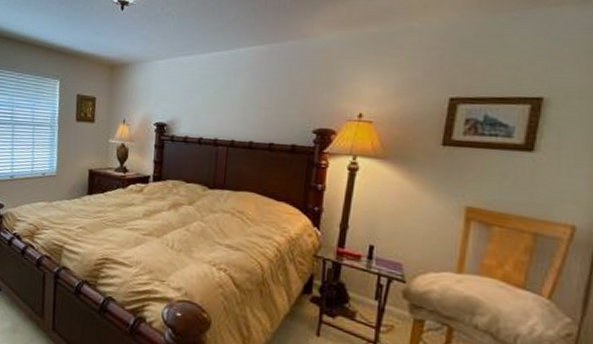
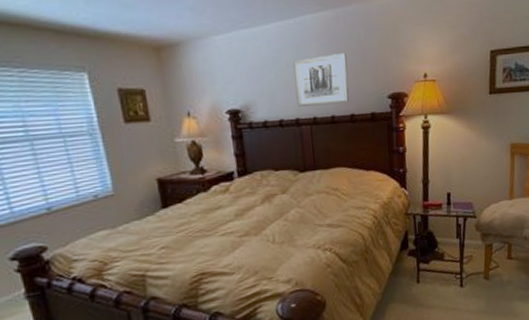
wall art: none [218,84,275,132] -> present [293,52,349,107]

